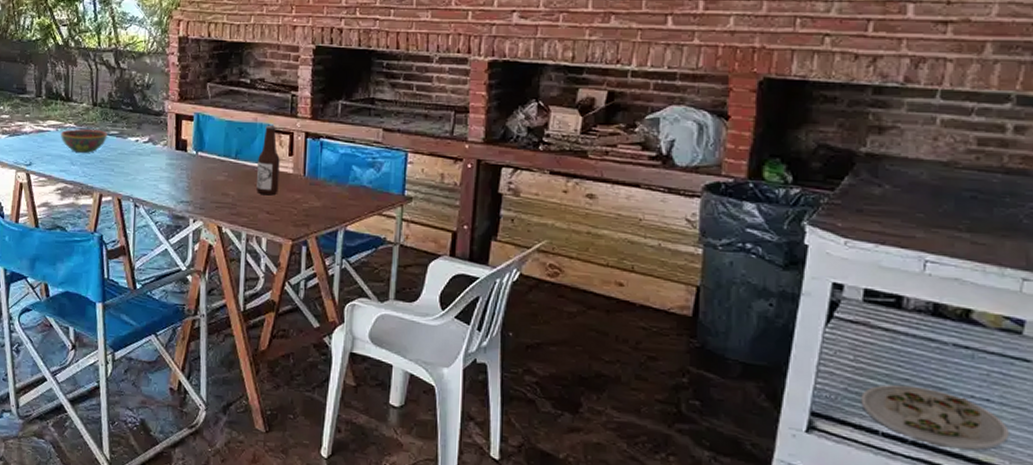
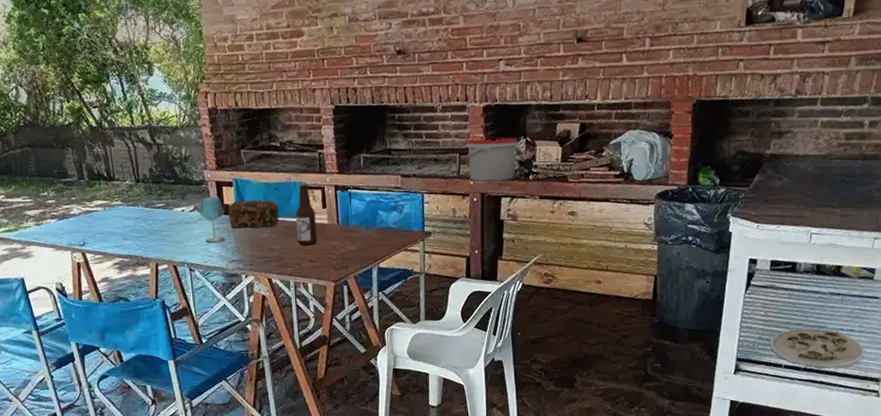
bowl: present [60,129,108,153] -> none [108,204,155,228]
wine glass: none [153,129,181,179] -> present [199,196,225,243]
bread loaf: none [184,138,240,169] -> present [228,200,279,229]
bucket: none [464,96,528,148] -> present [466,136,518,182]

